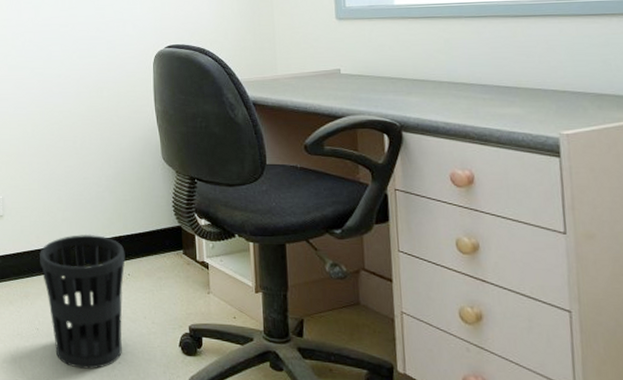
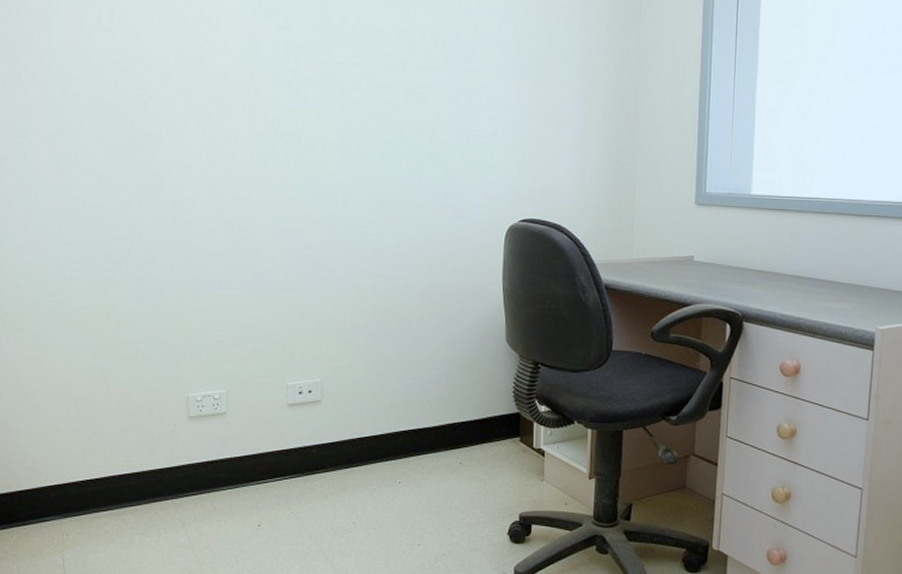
wastebasket: present [40,234,126,369] -> none [361,421,458,562]

